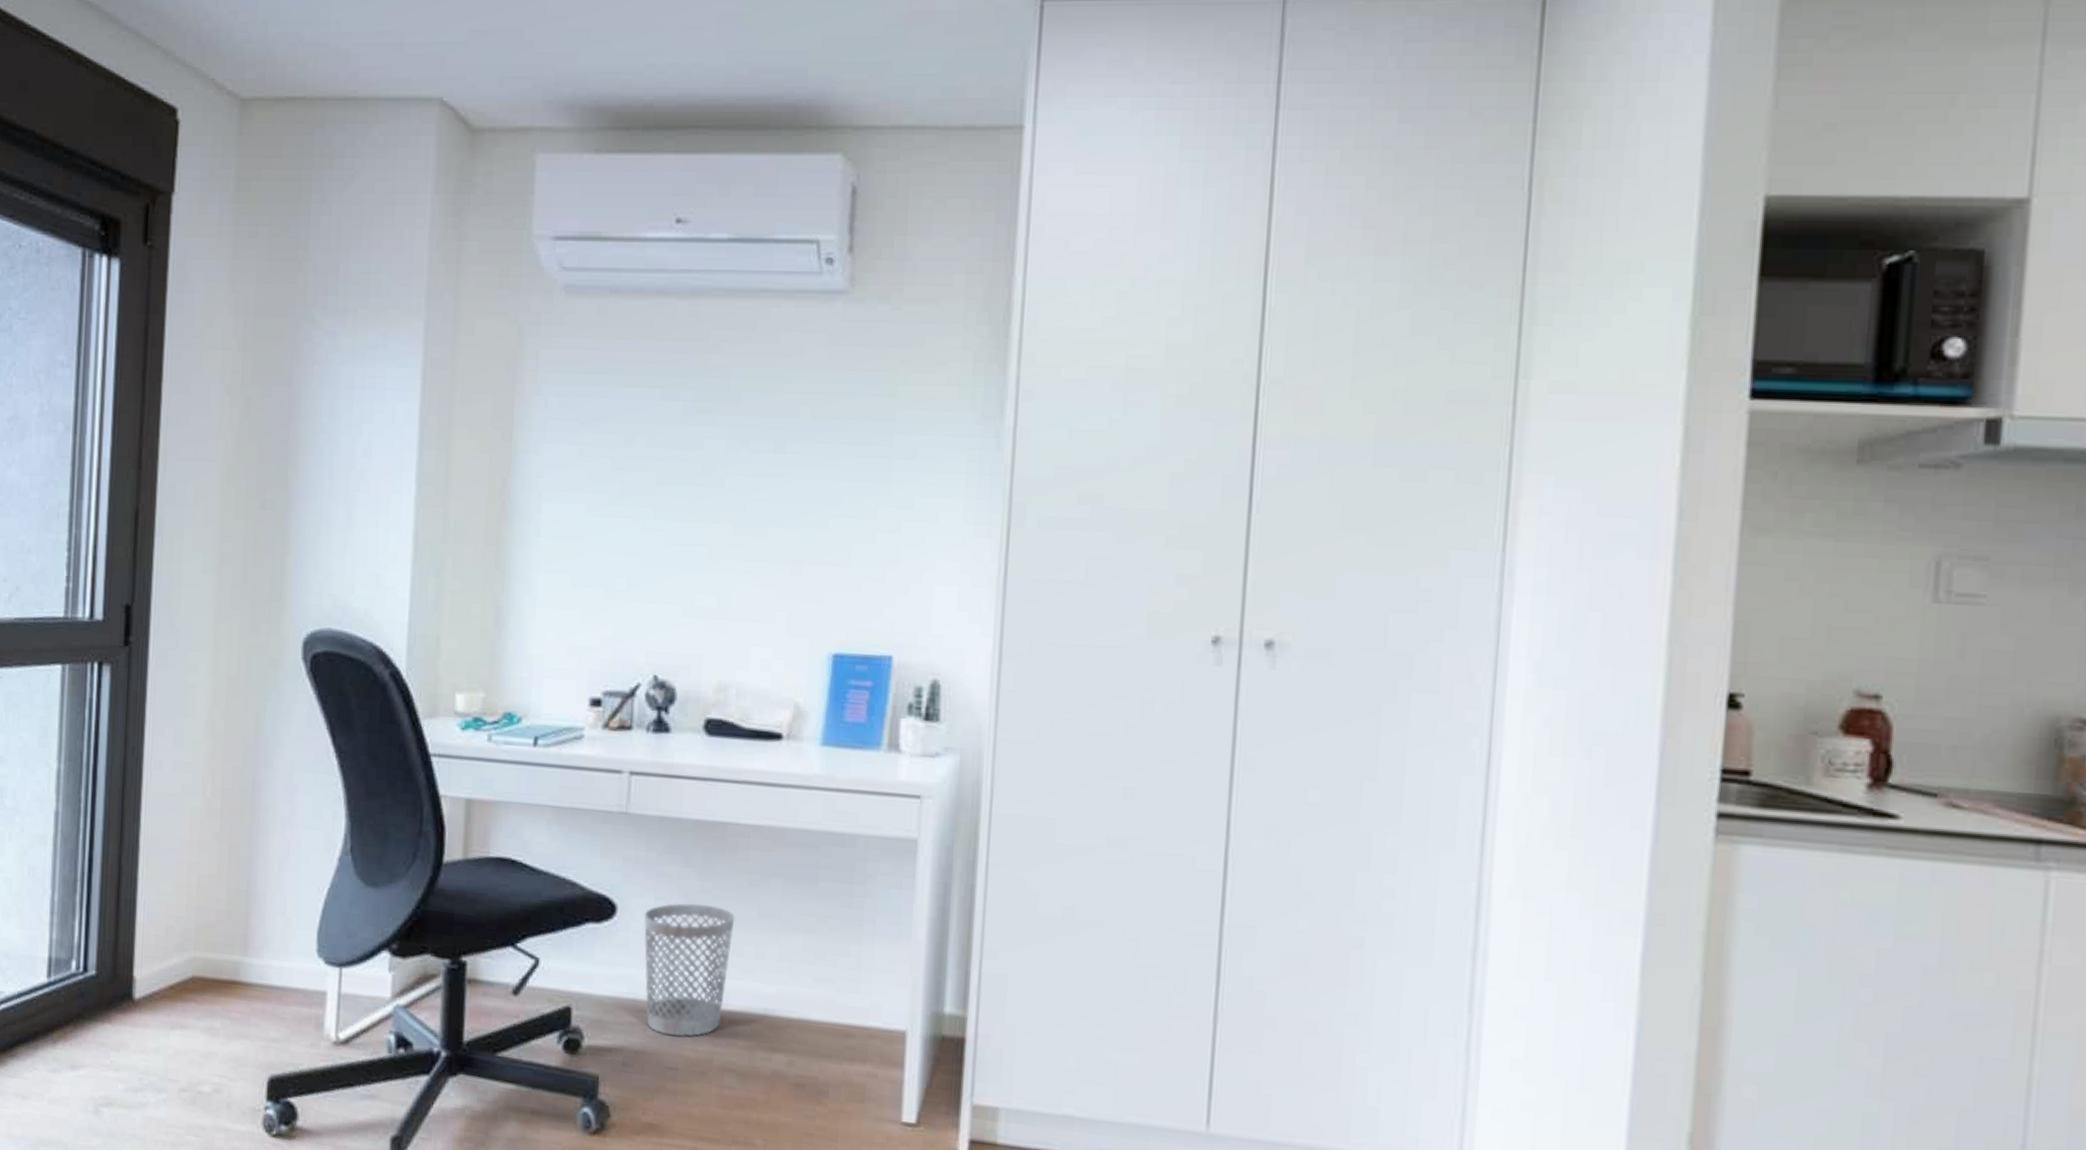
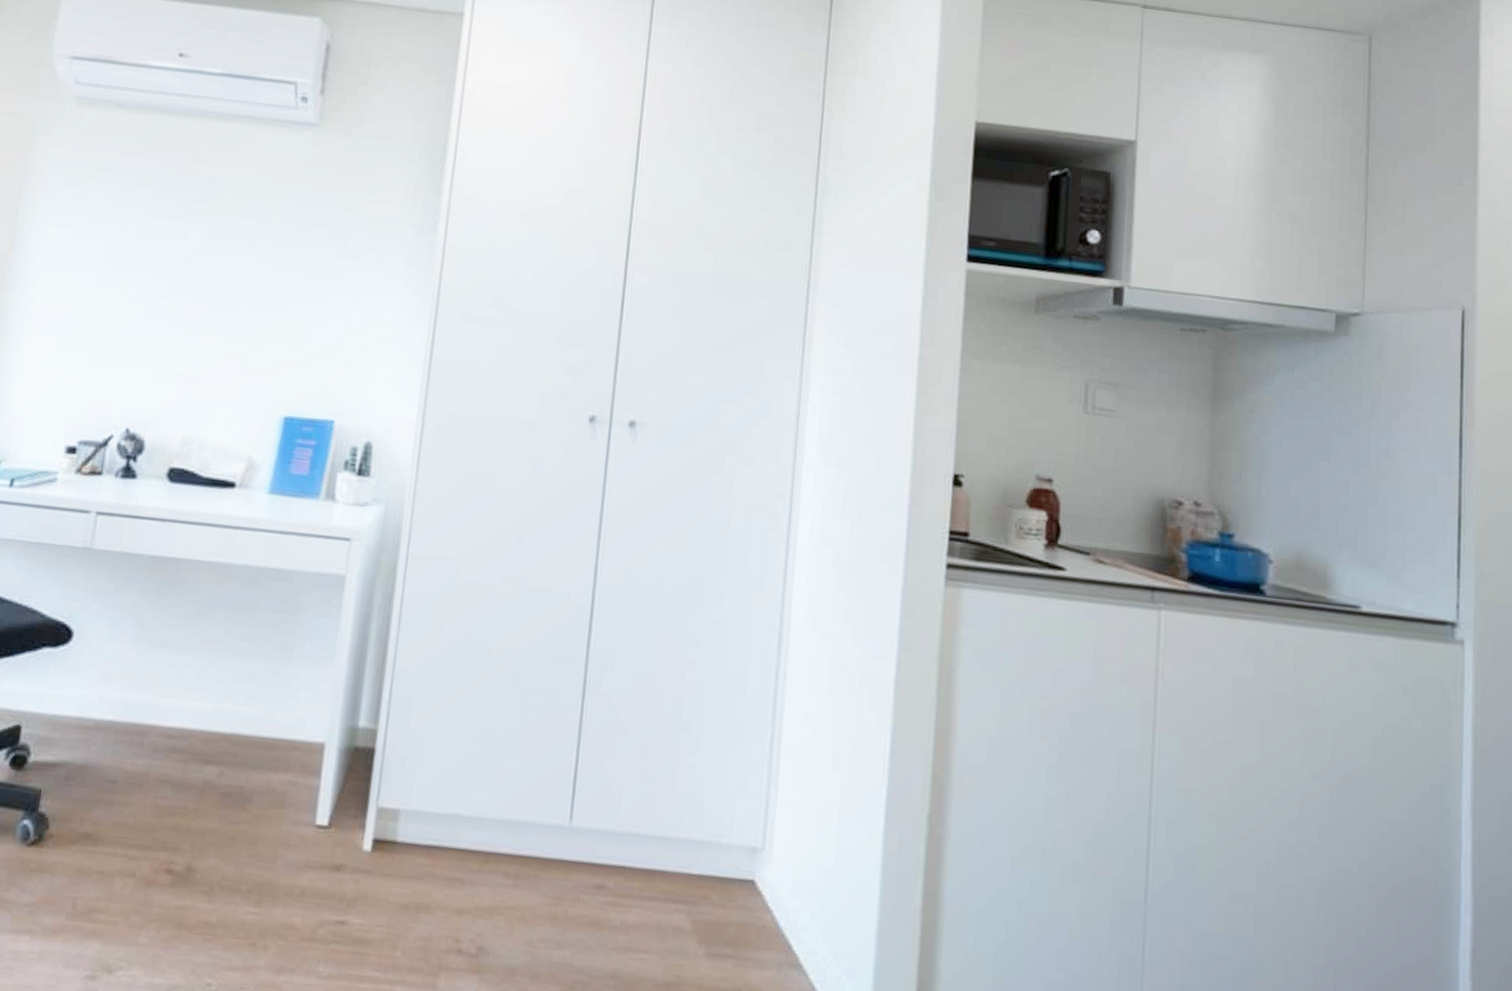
wastebasket: present [644,903,735,1037] -> none [91,630,181,751]

